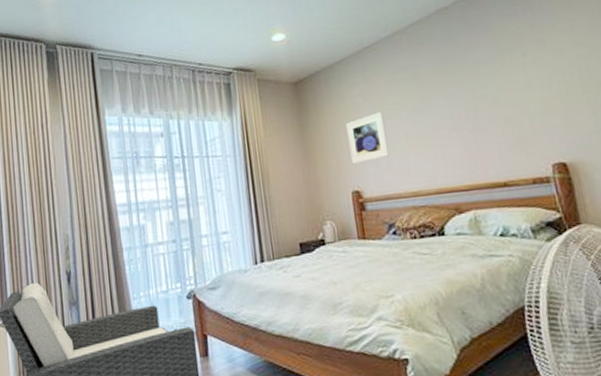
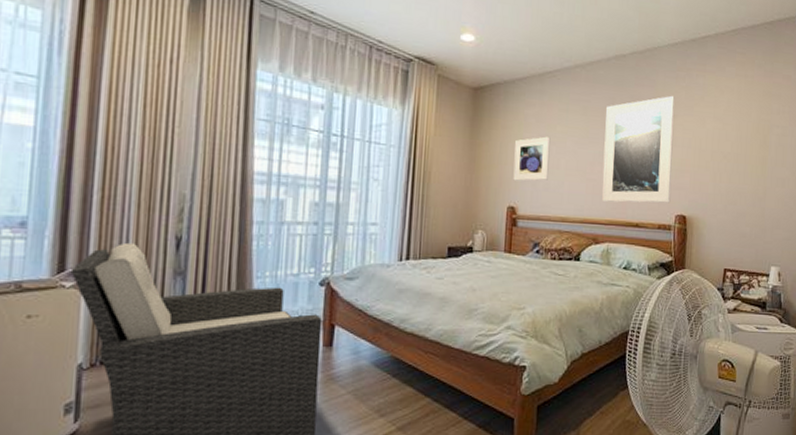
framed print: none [438,33,542,166] -> present [602,95,675,203]

